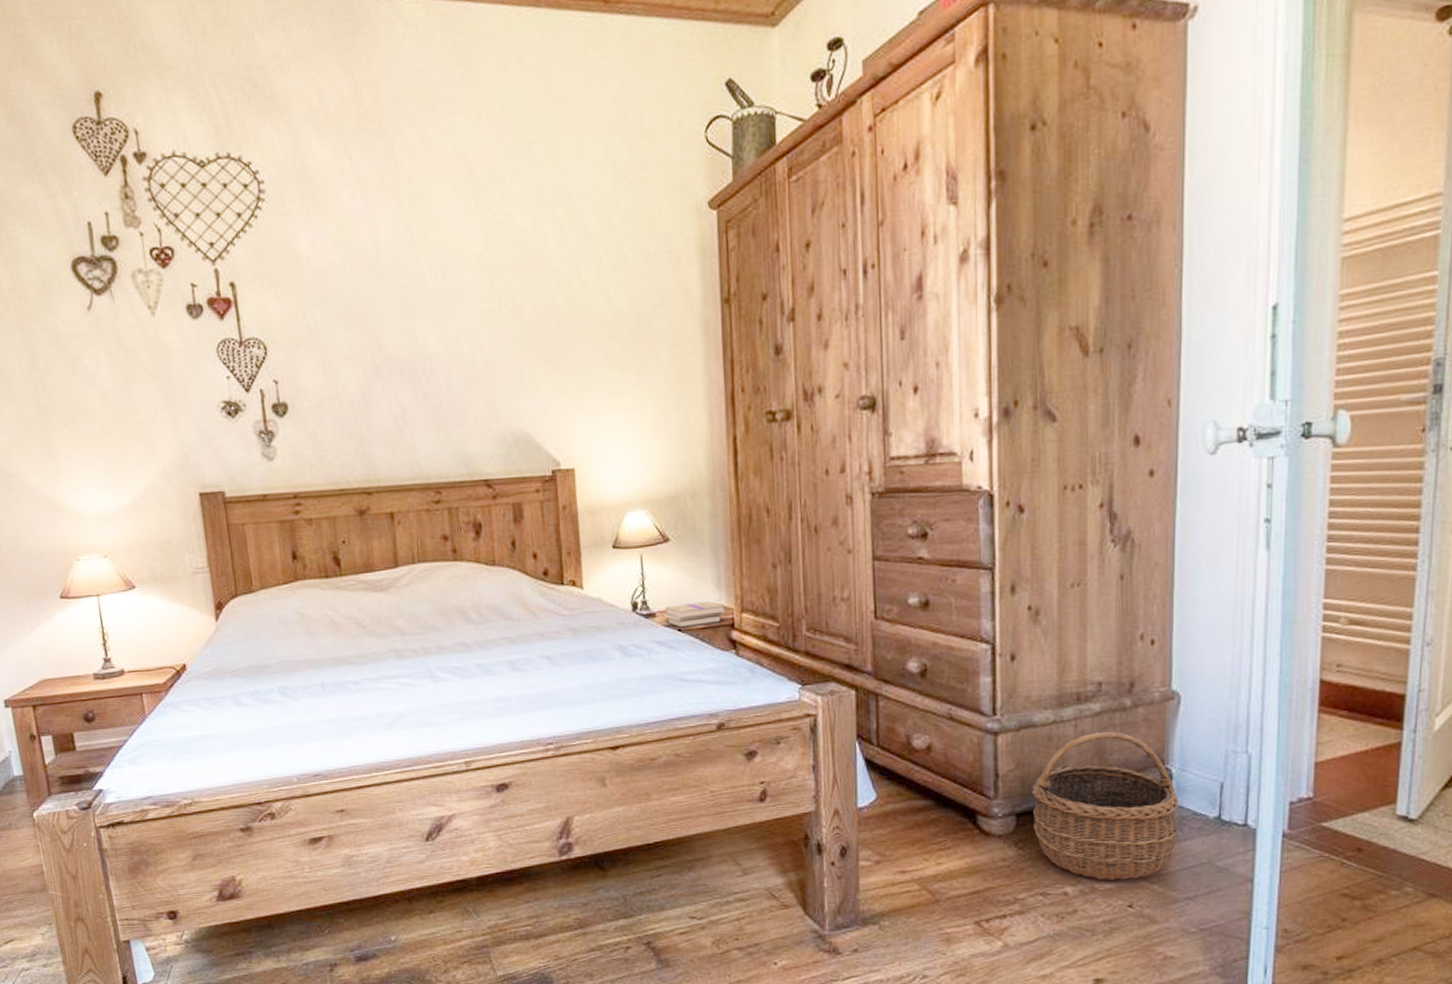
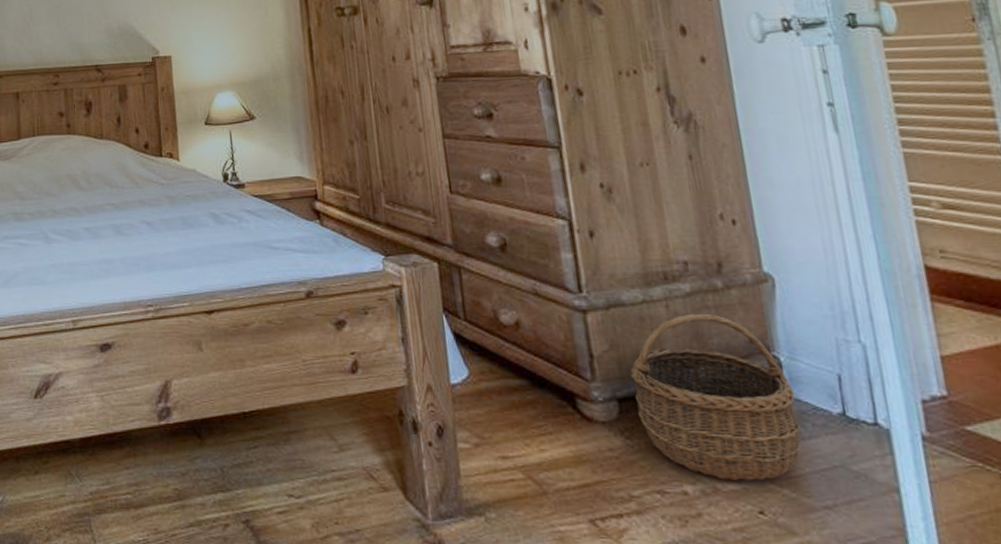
books: present [662,601,726,628] -> none [251,174,309,198]

